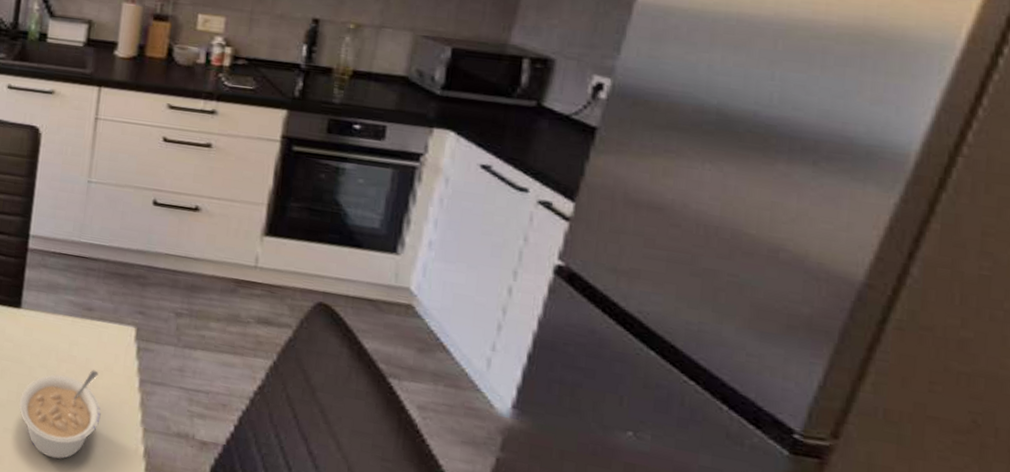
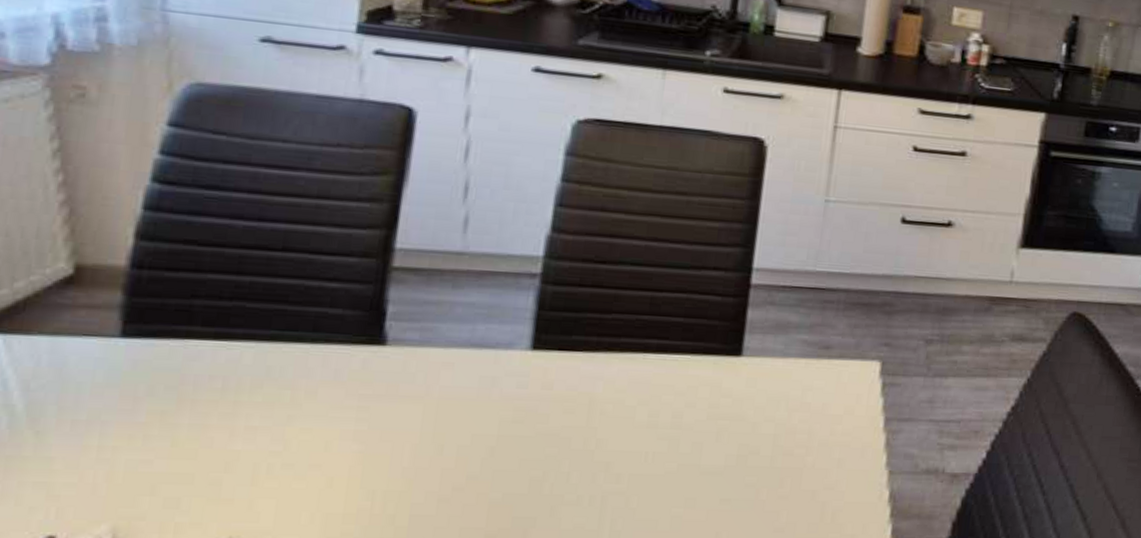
legume: present [19,370,101,459] -> none [739,415,840,523]

